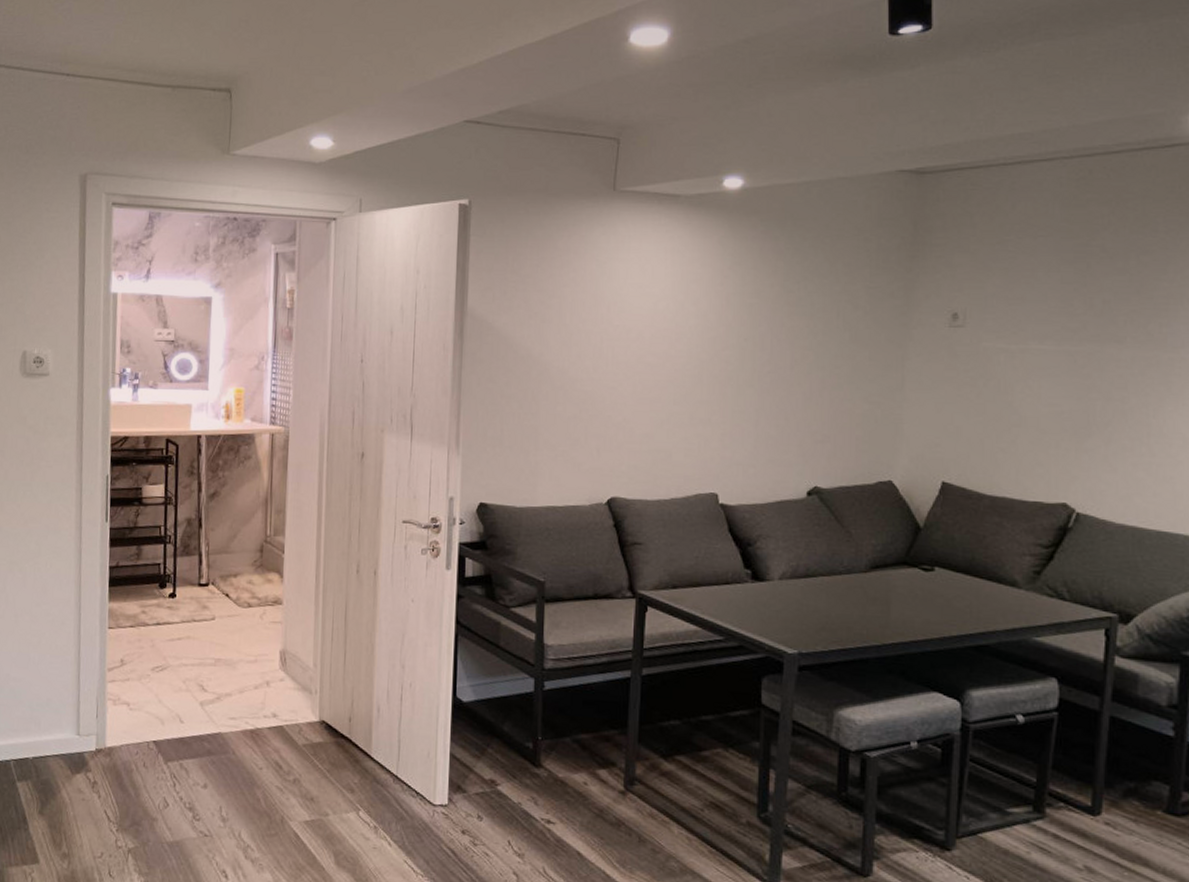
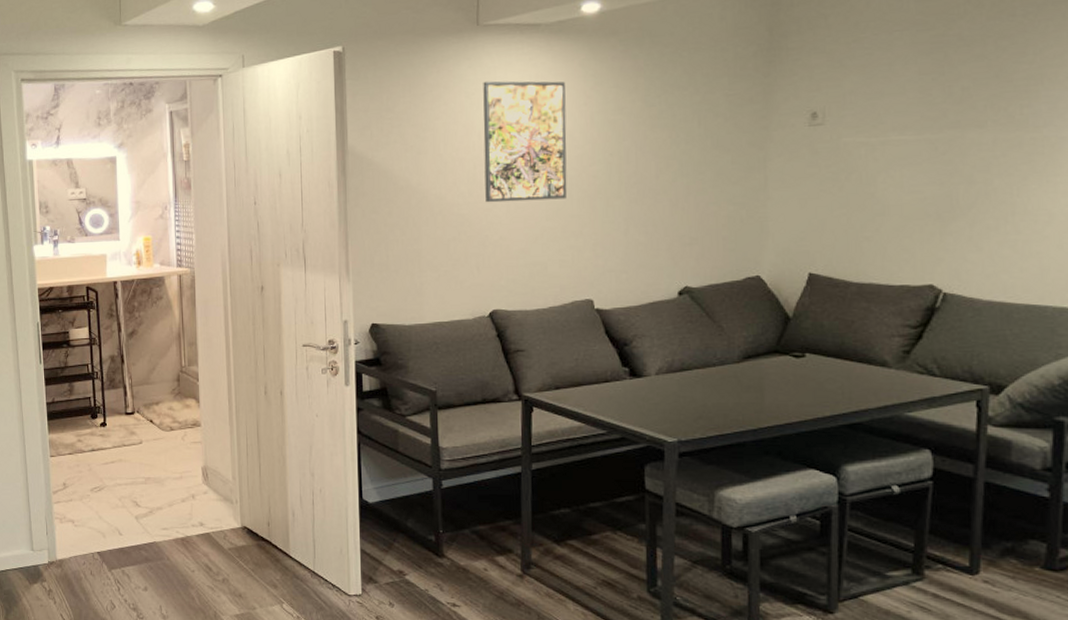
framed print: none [611,250,702,383] -> present [483,81,567,203]

